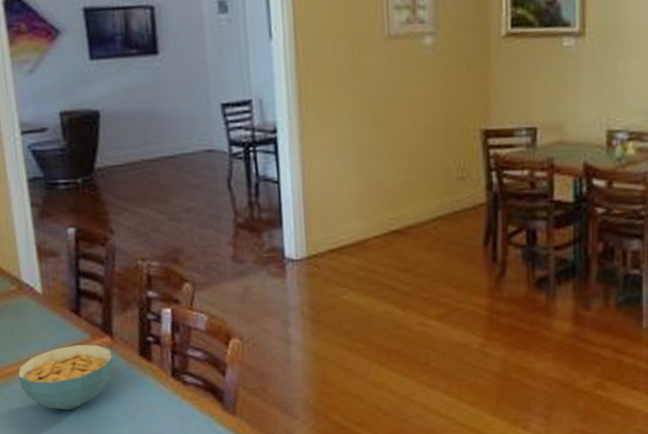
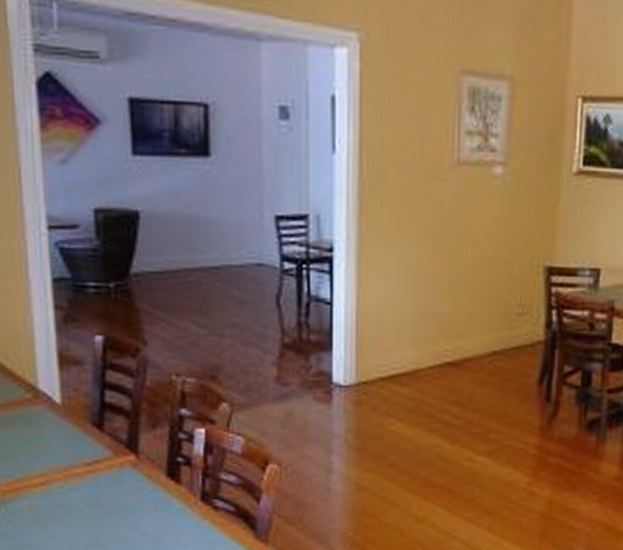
cereal bowl: present [18,344,114,410] -> none [27,462,137,531]

